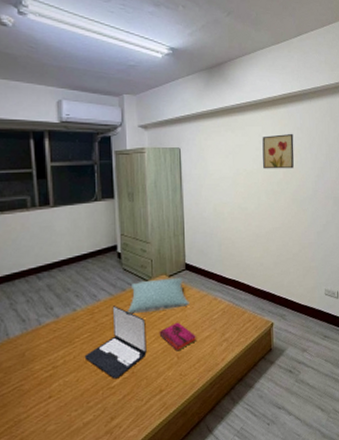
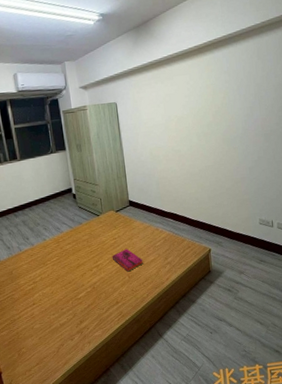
laptop: present [84,305,147,379] -> none [55,236,103,293]
pillow: present [127,277,190,314] -> none [84,212,135,242]
wall art: present [262,133,294,169] -> none [190,77,223,114]

